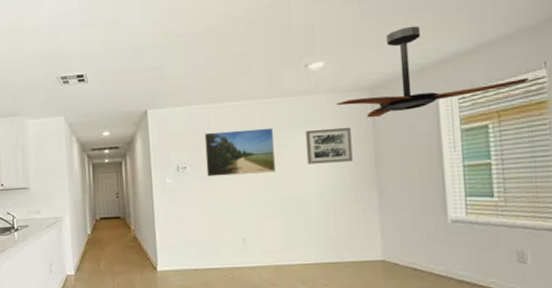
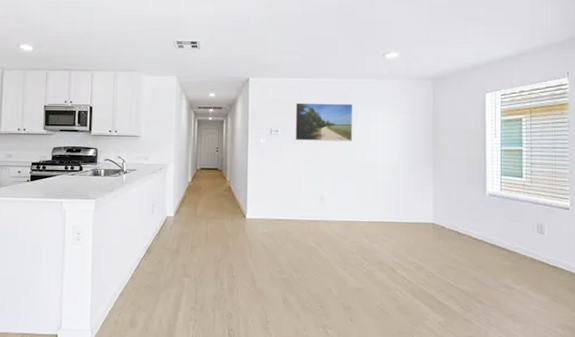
wall art: present [305,127,353,165] -> none [378,108,415,138]
ceiling fan: present [336,26,529,118] -> none [405,32,555,104]

